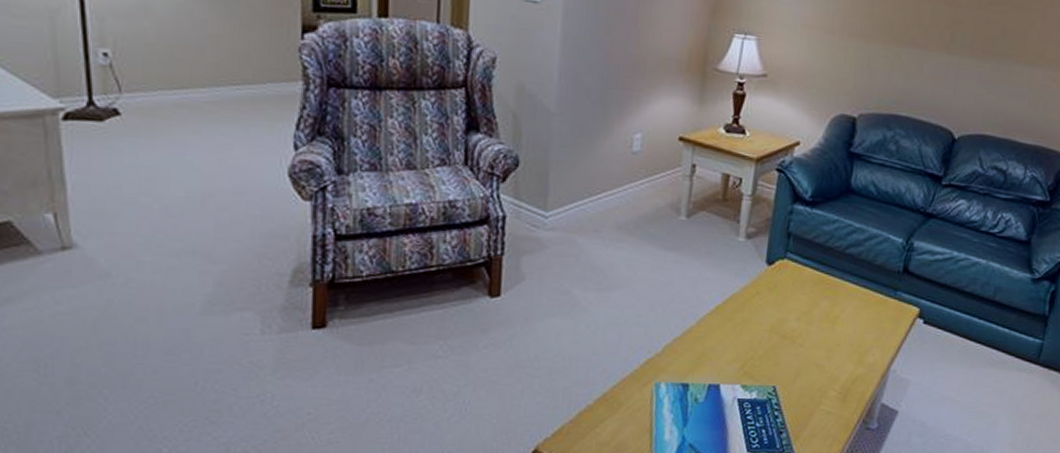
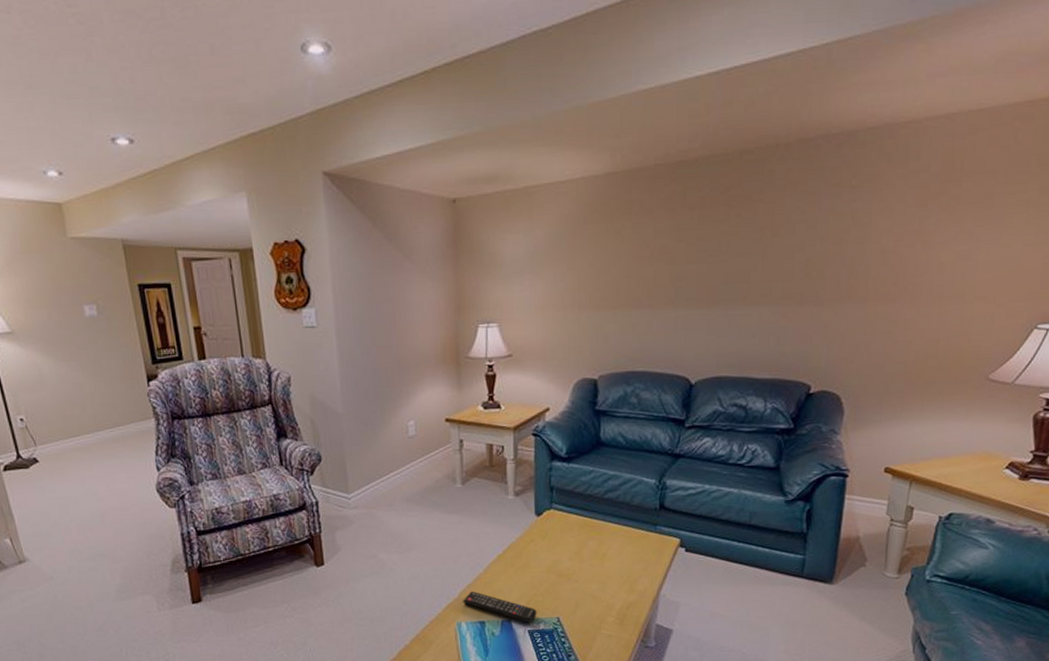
remote control: none [665,345,752,392] -> present [462,591,537,624]

